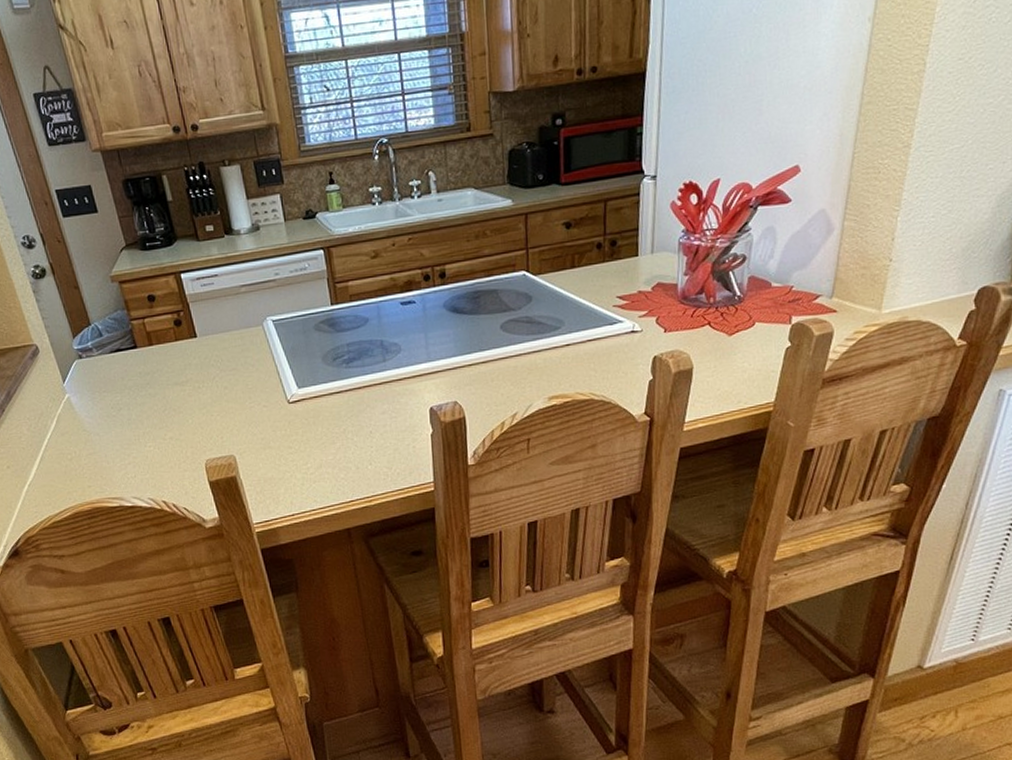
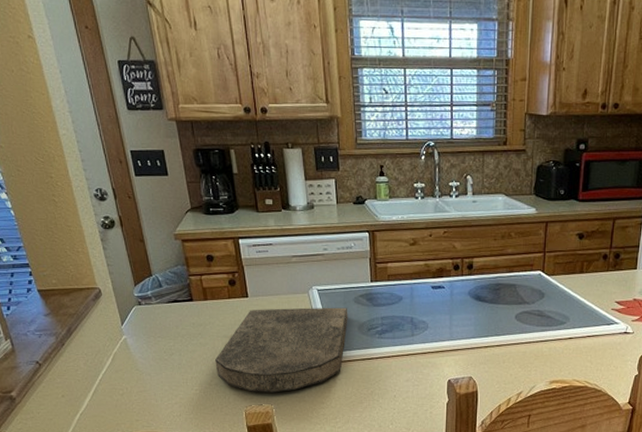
cutting board: none [167,337,310,443] -> present [215,307,348,393]

